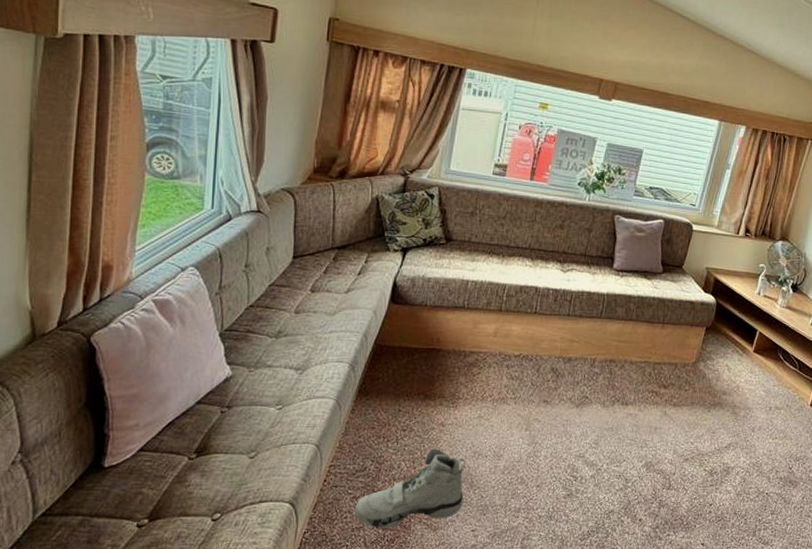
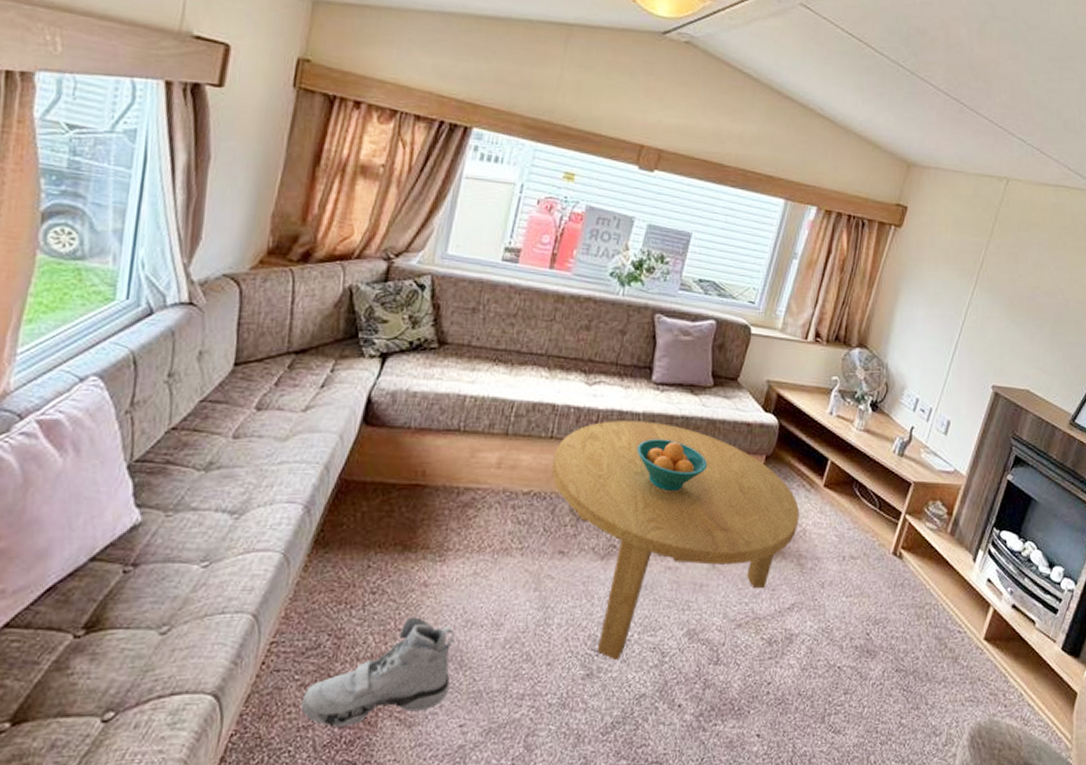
coffee table: none [536,300,734,485] -> present [551,420,800,661]
fruit bowl: none [602,313,660,356] -> present [636,438,708,492]

